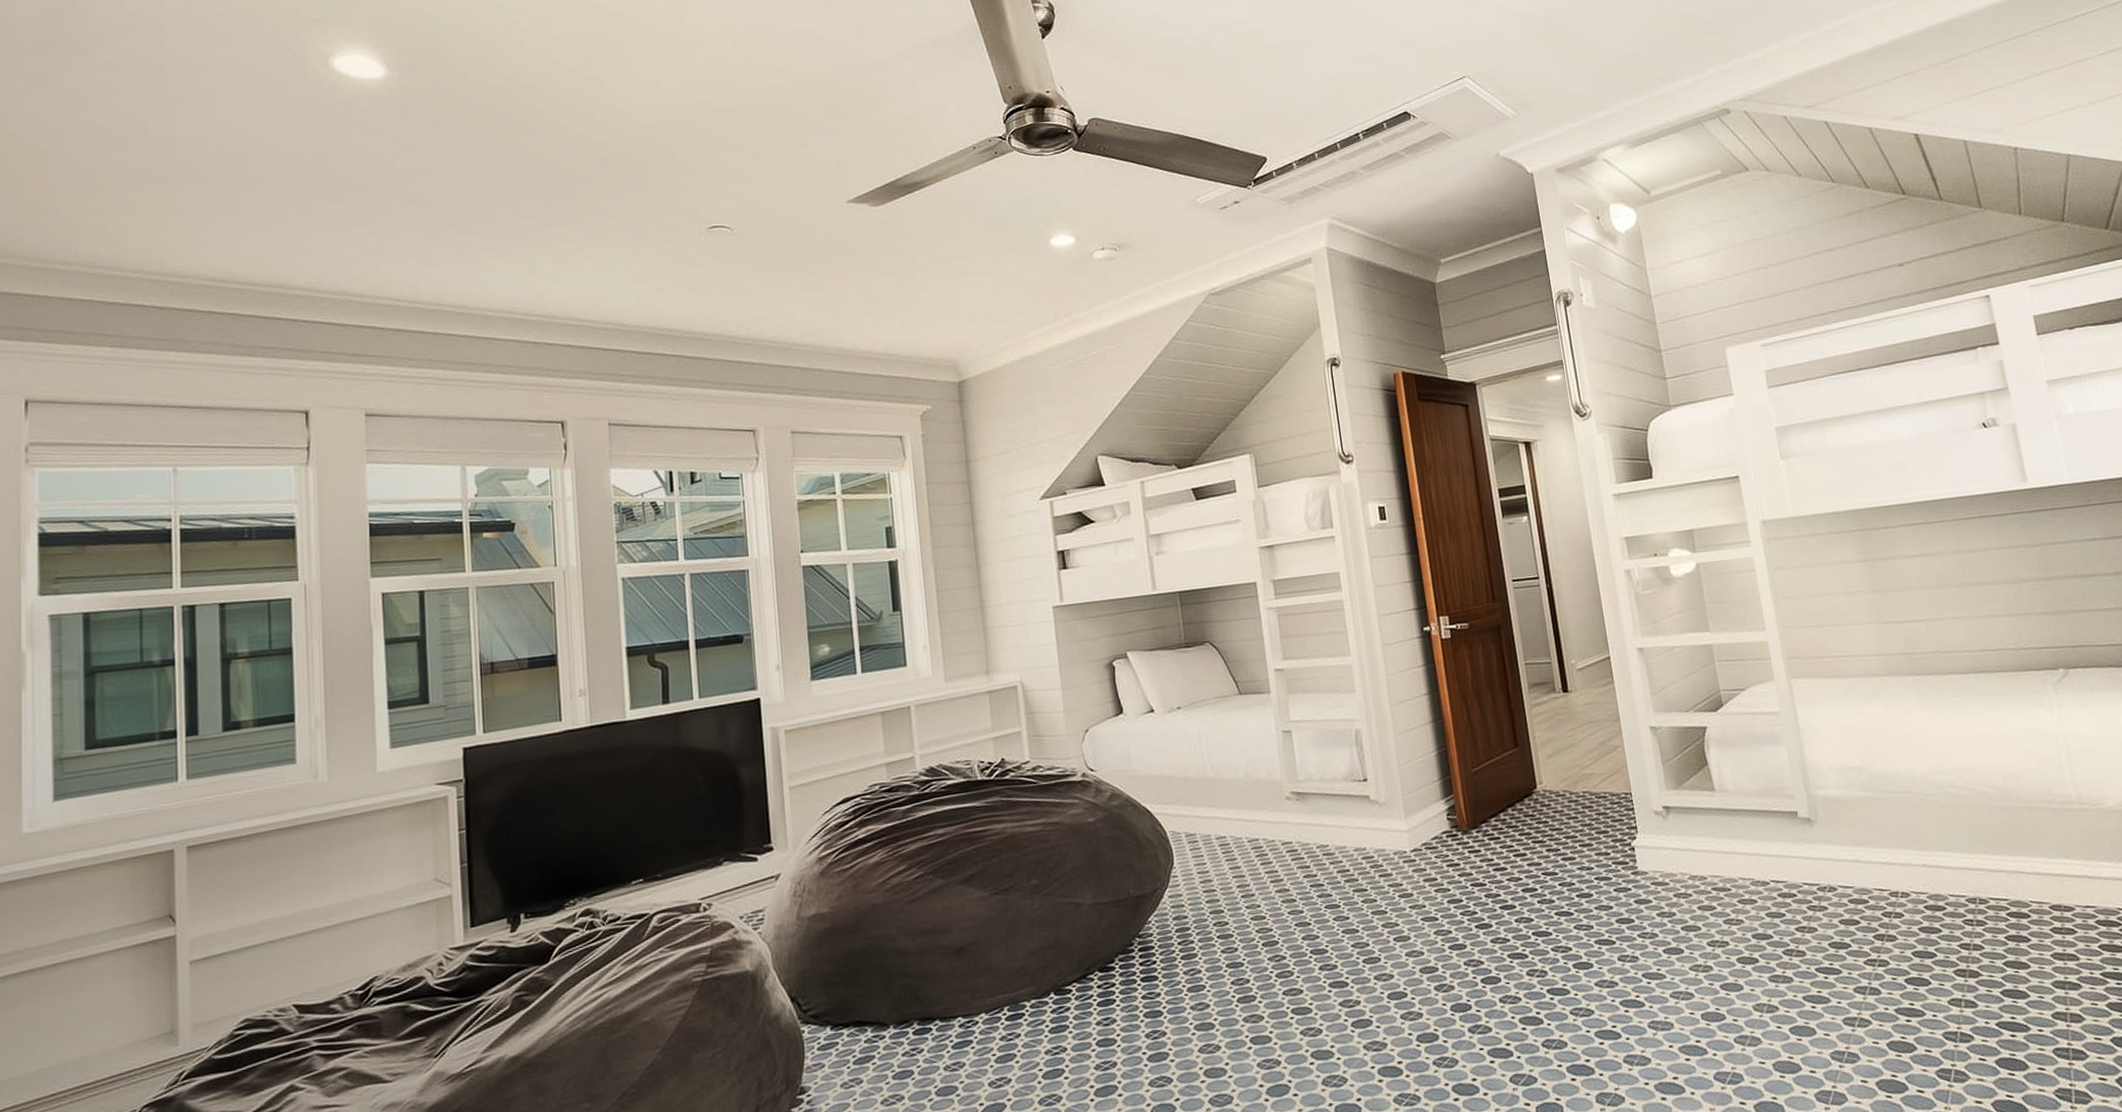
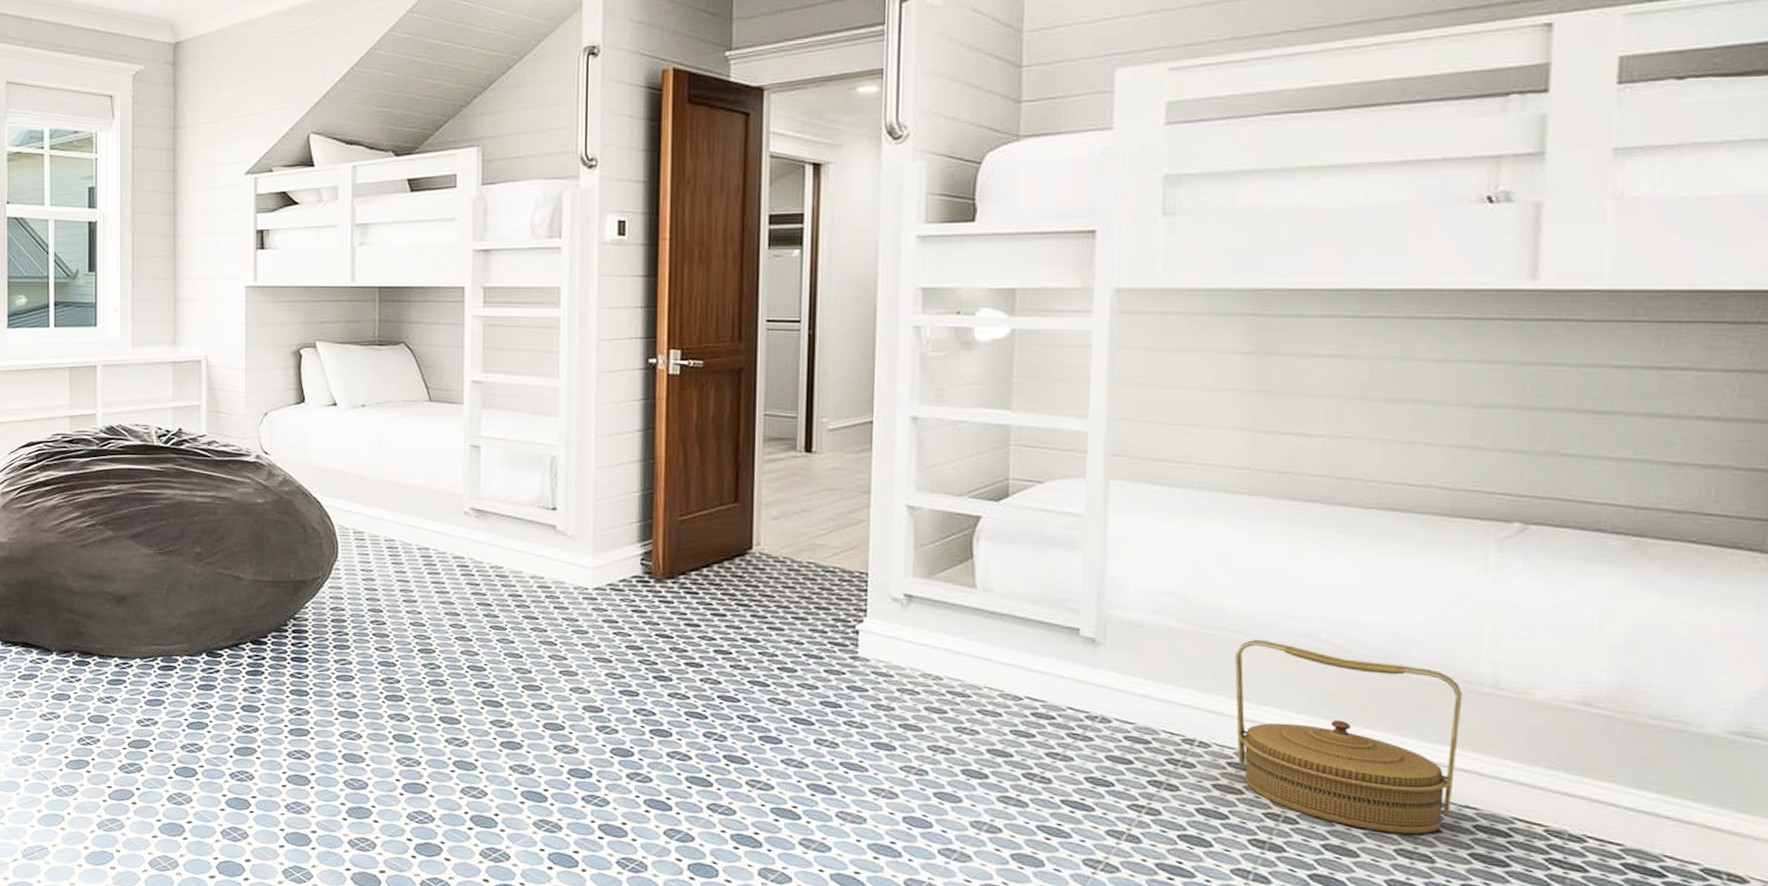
basket: none [1908,795,2078,943] -> present [1235,640,1463,835]

